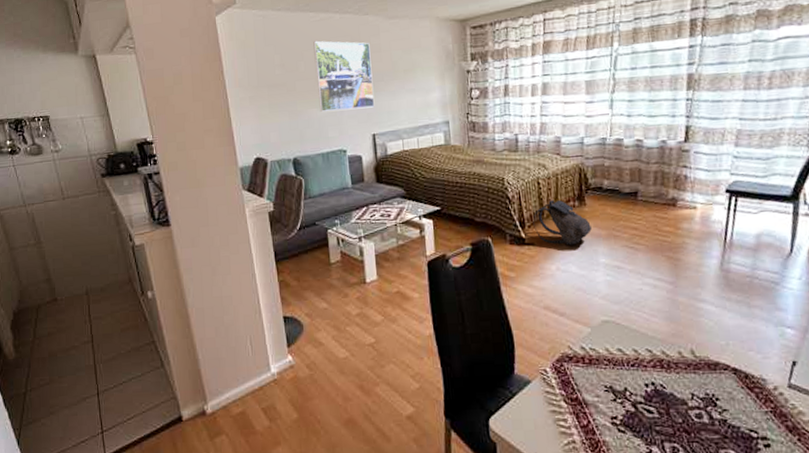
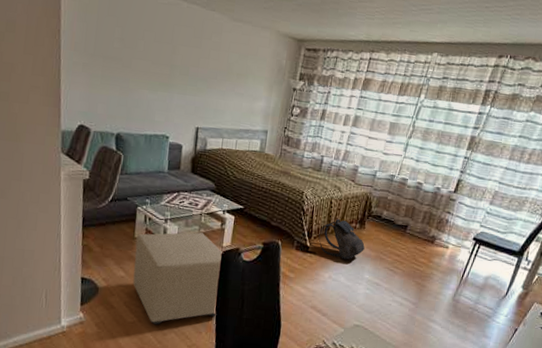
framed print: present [313,40,375,112] -> none [150,23,211,102]
ottoman: none [332,245,437,357] -> present [133,232,224,325]

